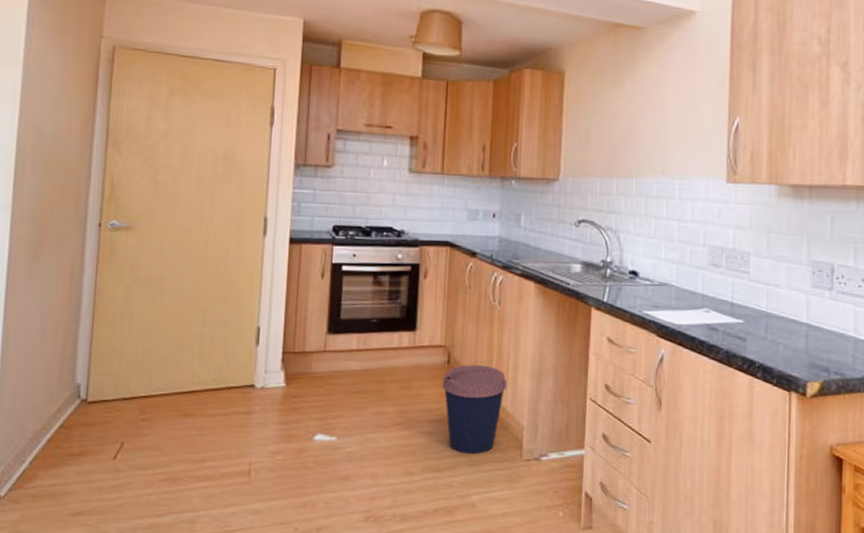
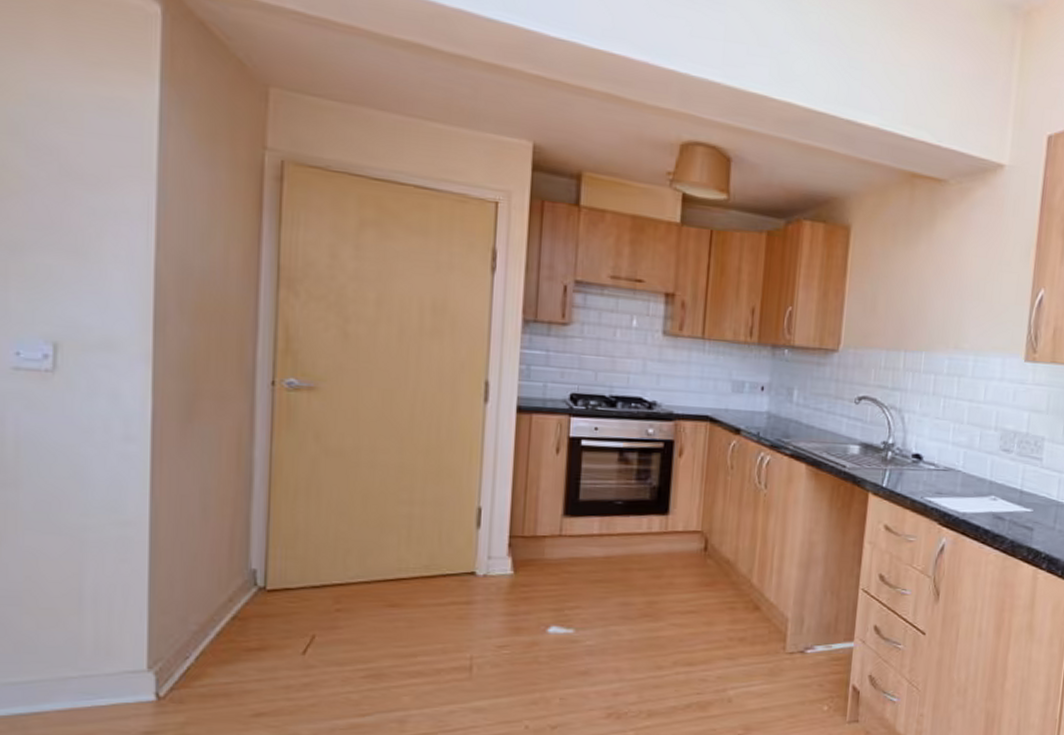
coffee cup: present [442,365,508,455] -> none [697,552,772,648]

